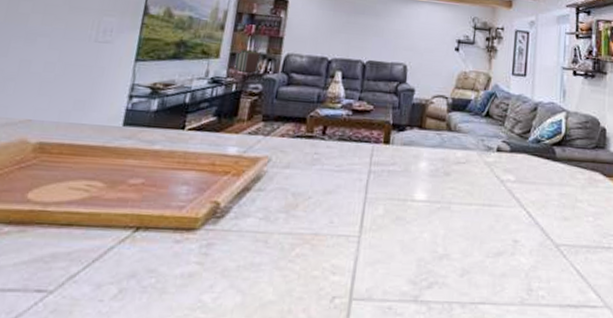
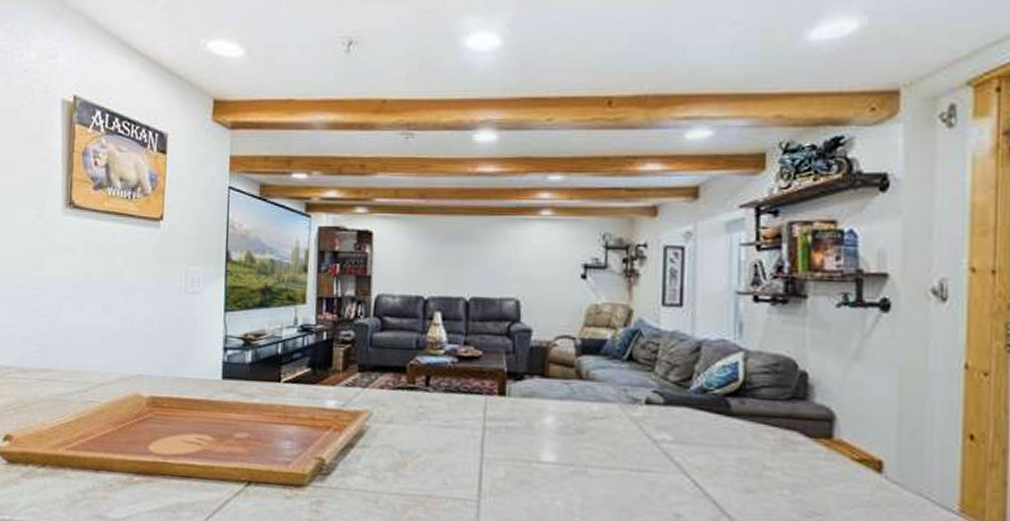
books: present [233,50,260,73] -> none [321,293,347,318]

